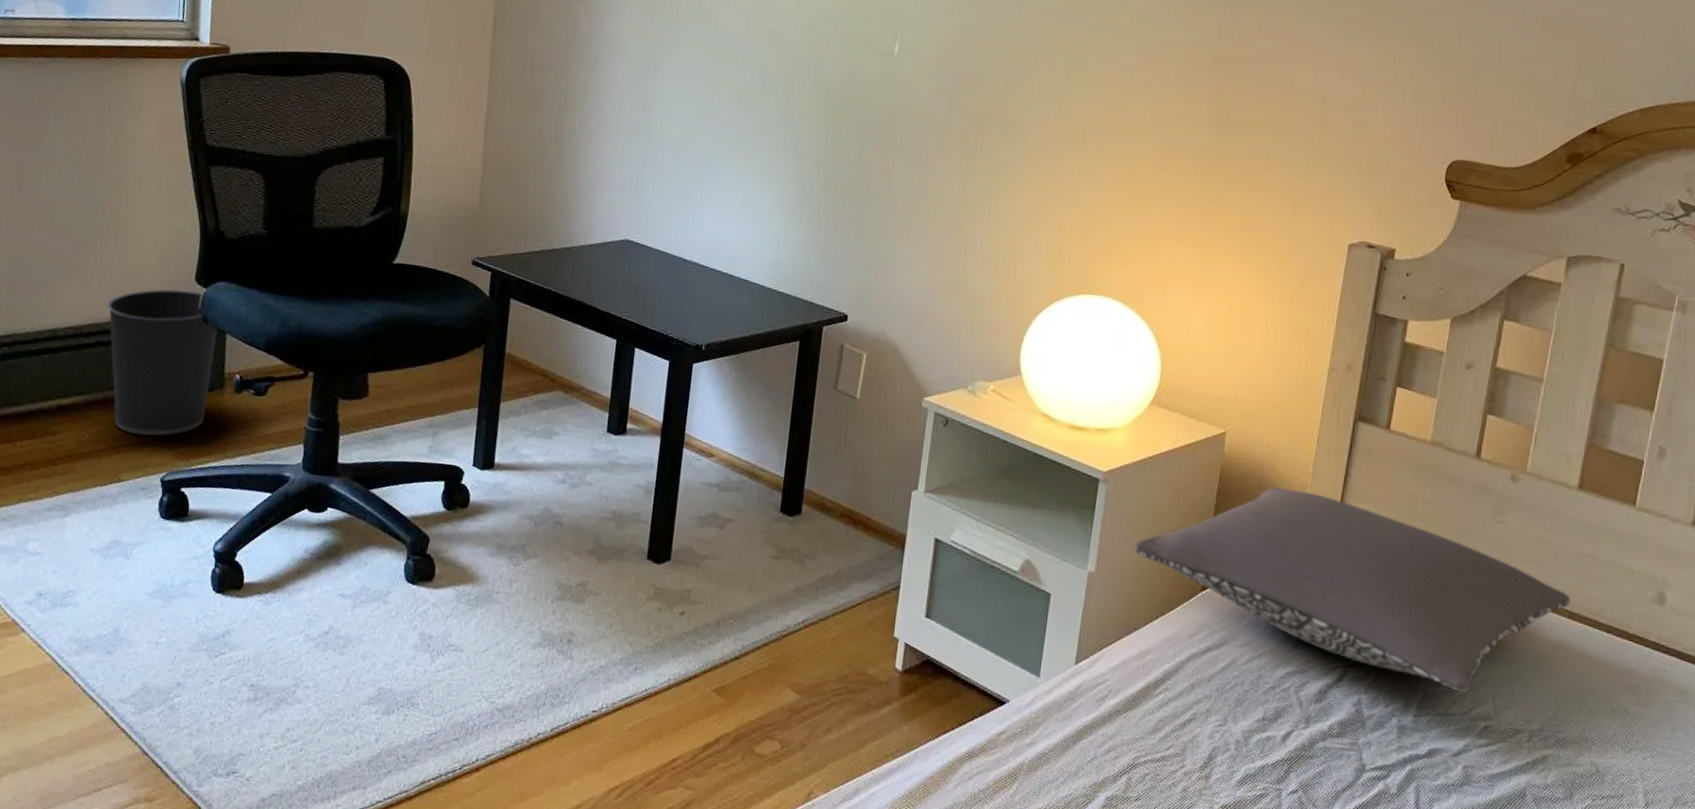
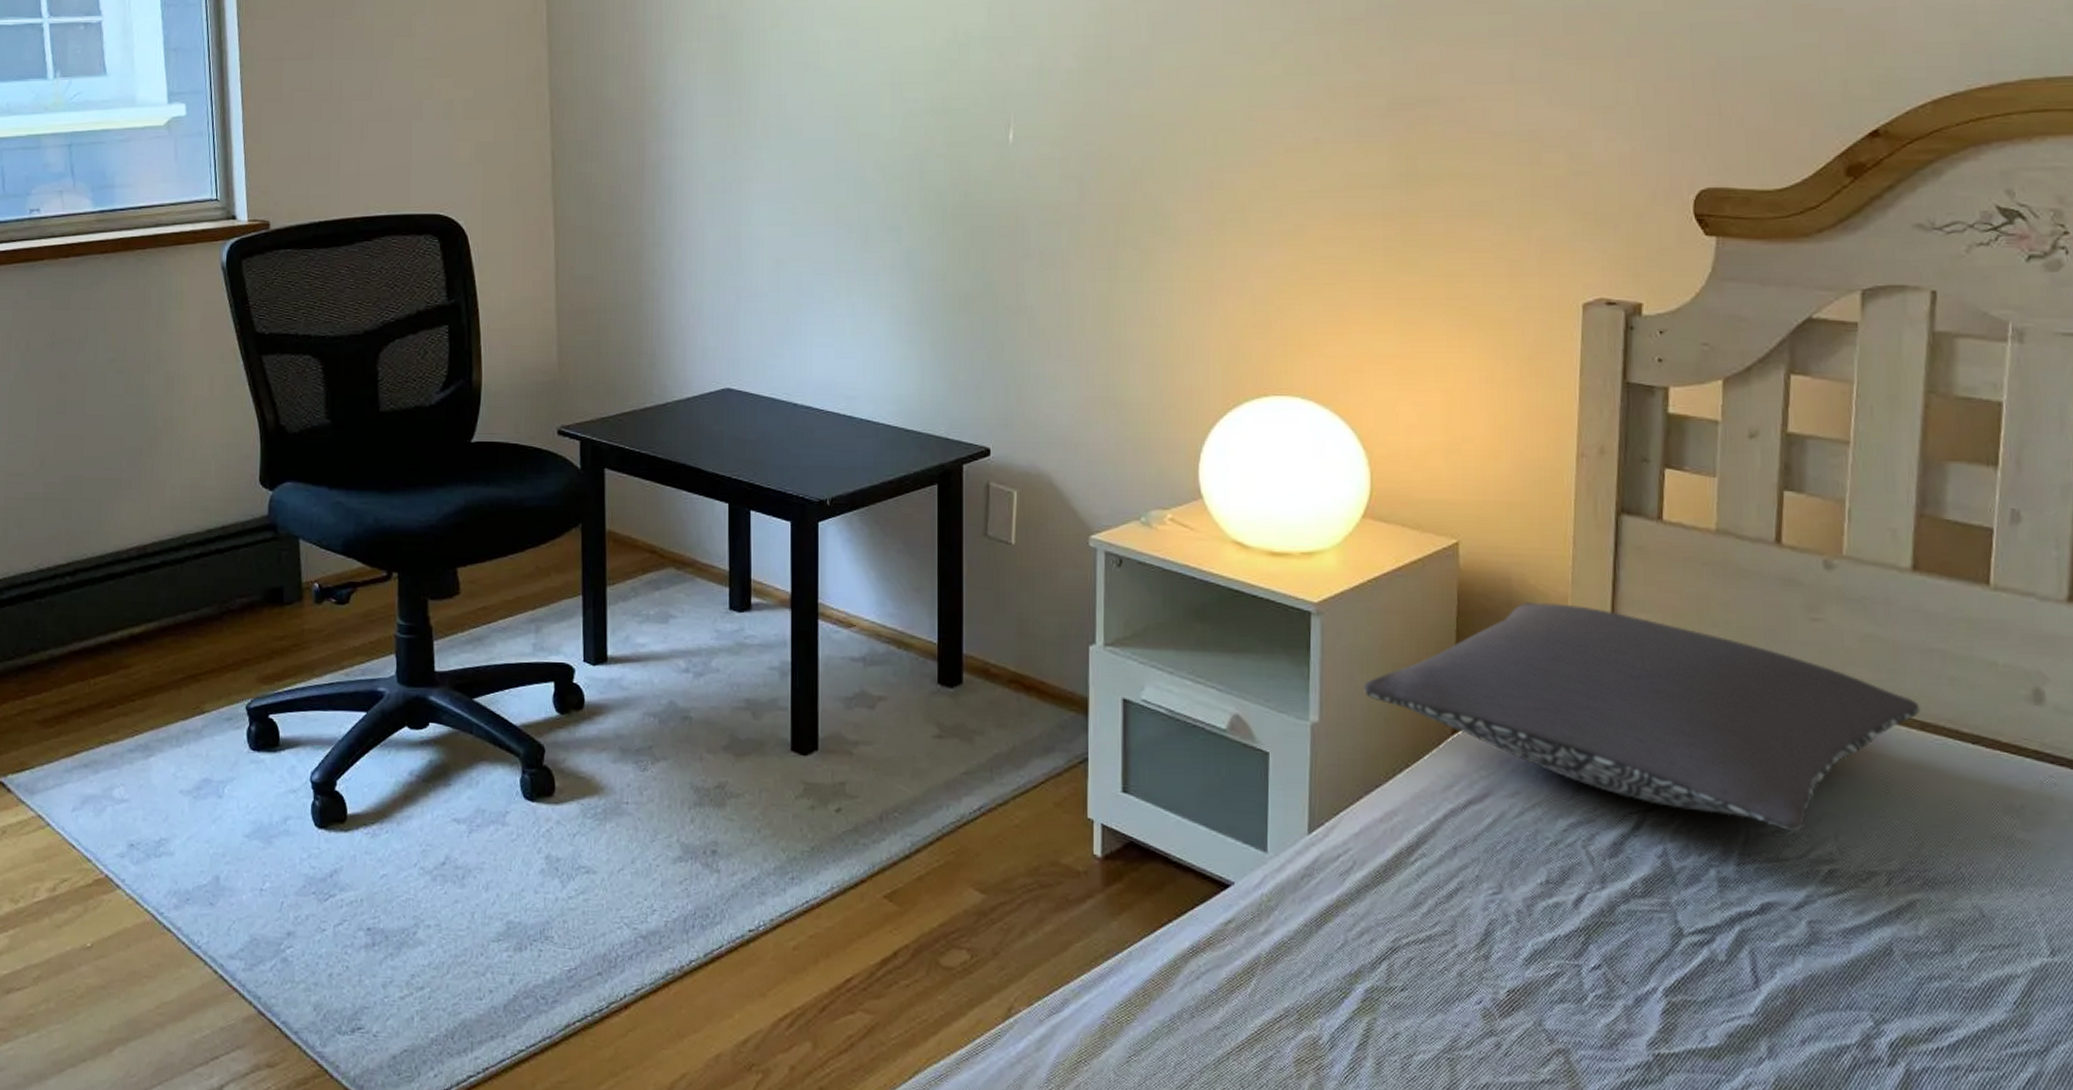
wastebasket: present [107,289,218,436] -> none [169,495,290,660]

